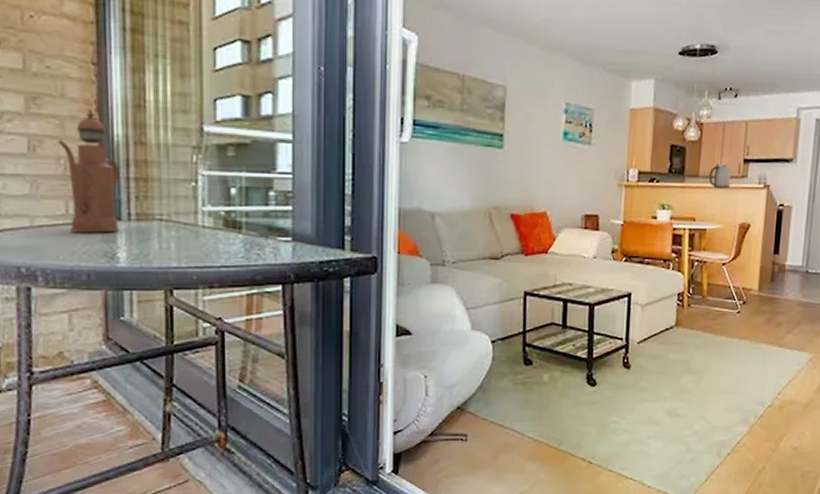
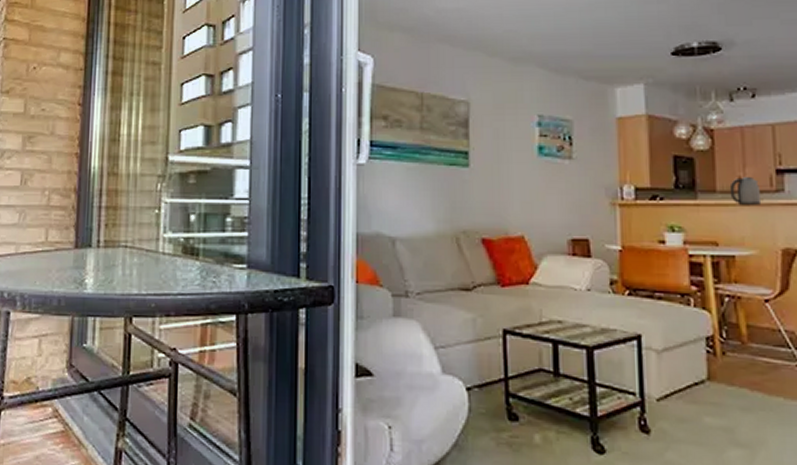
coffeepot: present [57,109,120,233] -> none [44,144,93,260]

